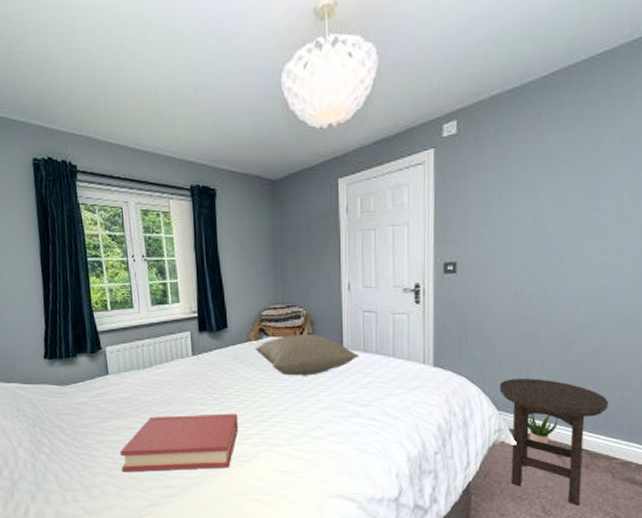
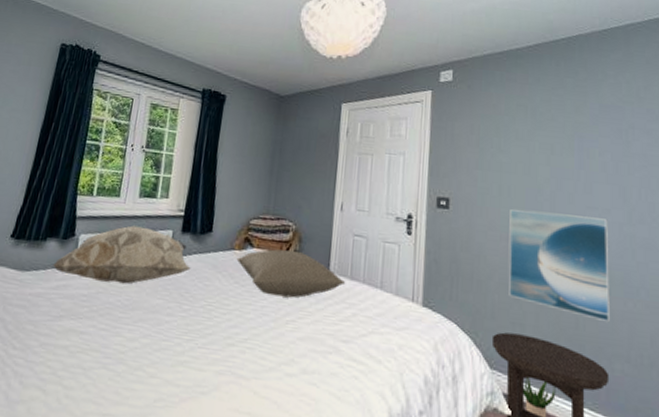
decorative pillow: none [88,332,214,384] -> present [51,225,191,284]
hardback book: present [120,413,239,472] -> none [58,321,206,399]
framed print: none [516,260,620,356] -> present [508,209,610,321]

